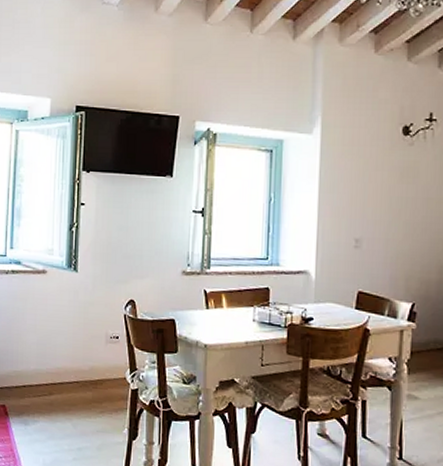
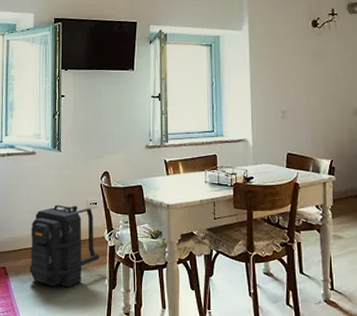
backpack: none [34,335,120,434] -> present [29,204,100,287]

